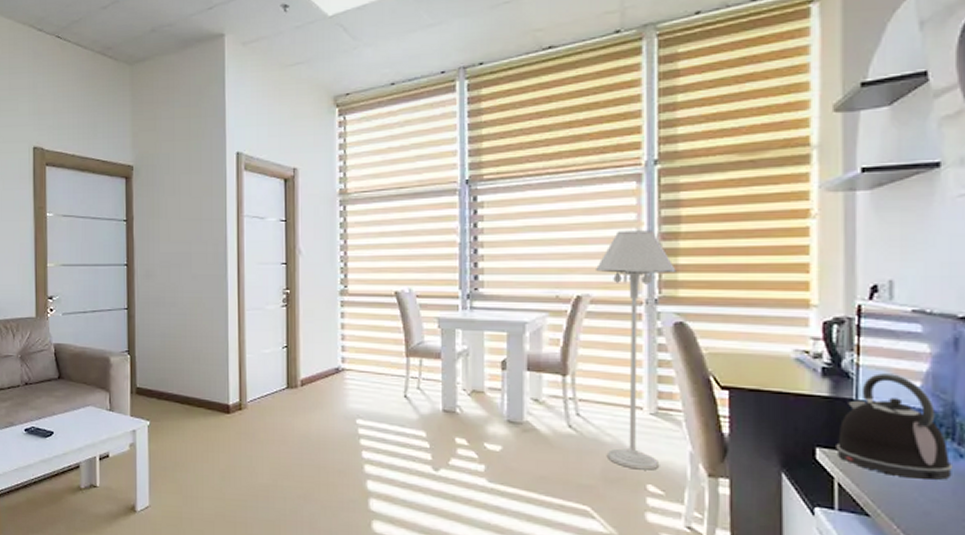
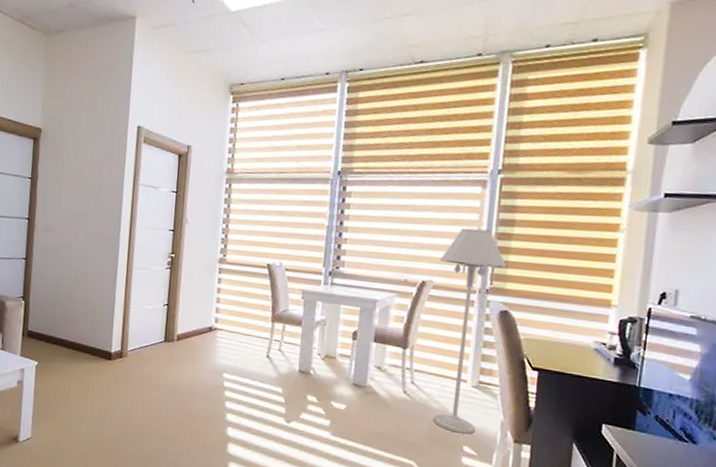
kettle: present [836,373,954,480] -> none [618,366,708,457]

